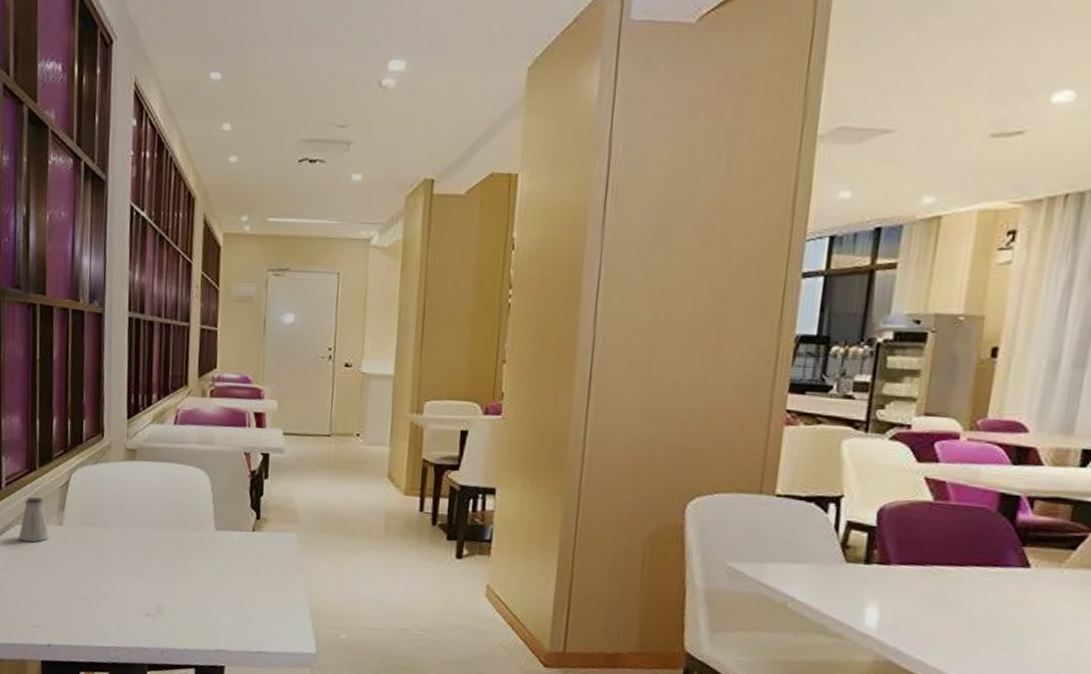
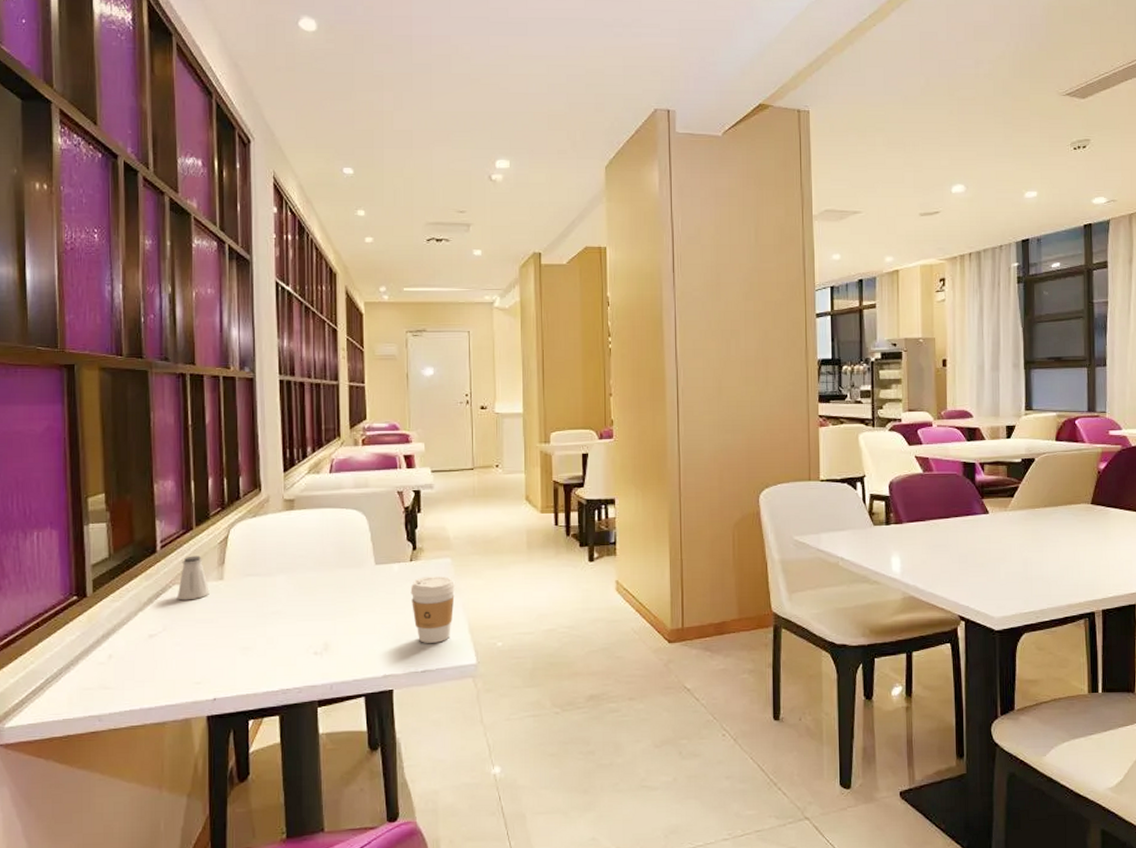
coffee cup: none [250,550,300,624] -> present [410,576,456,643]

